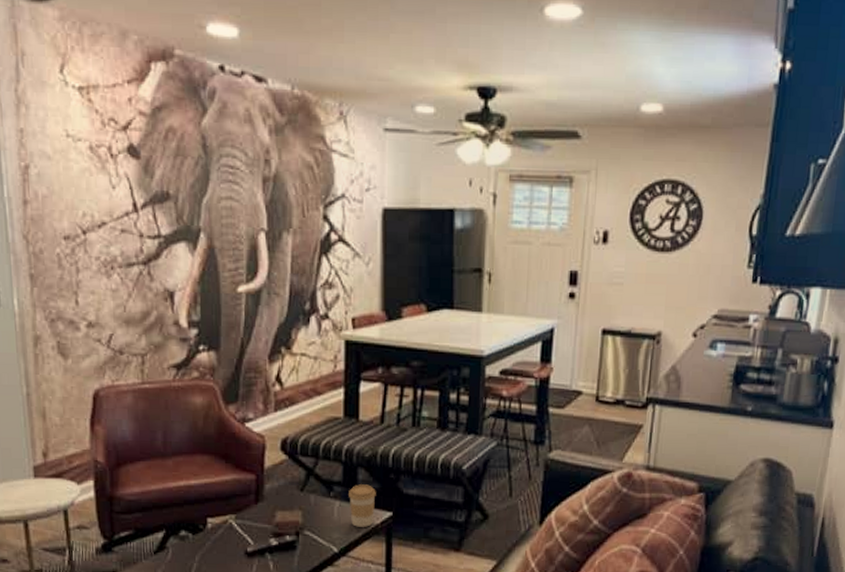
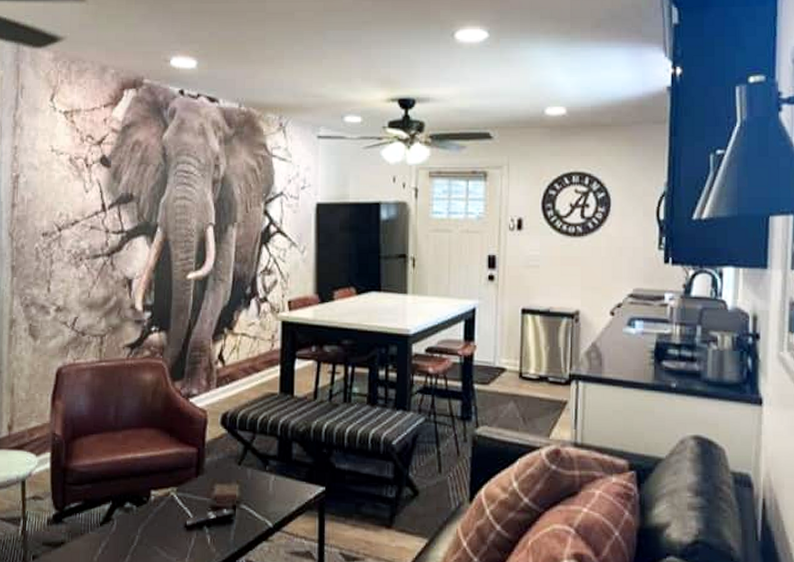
coffee cup: present [349,484,376,527] -> none [283,459,310,502]

